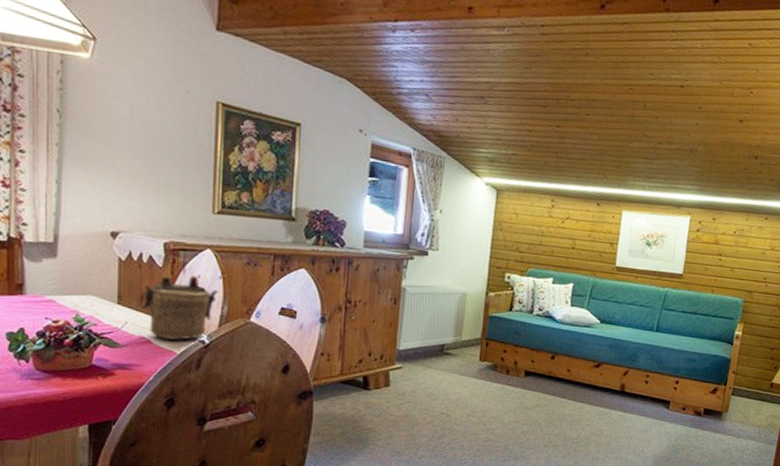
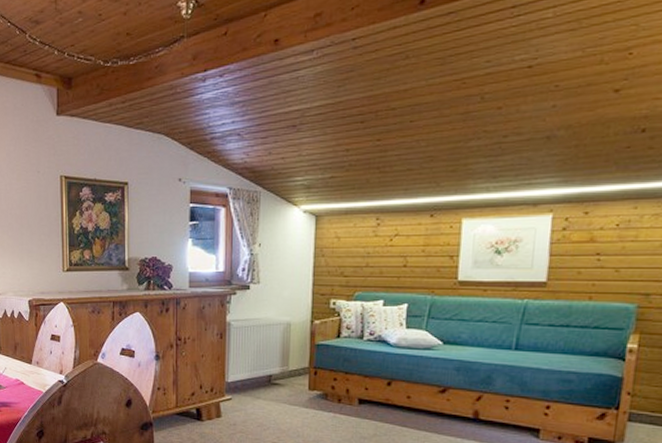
teapot: present [142,275,219,340] -> none [16,326,72,381]

